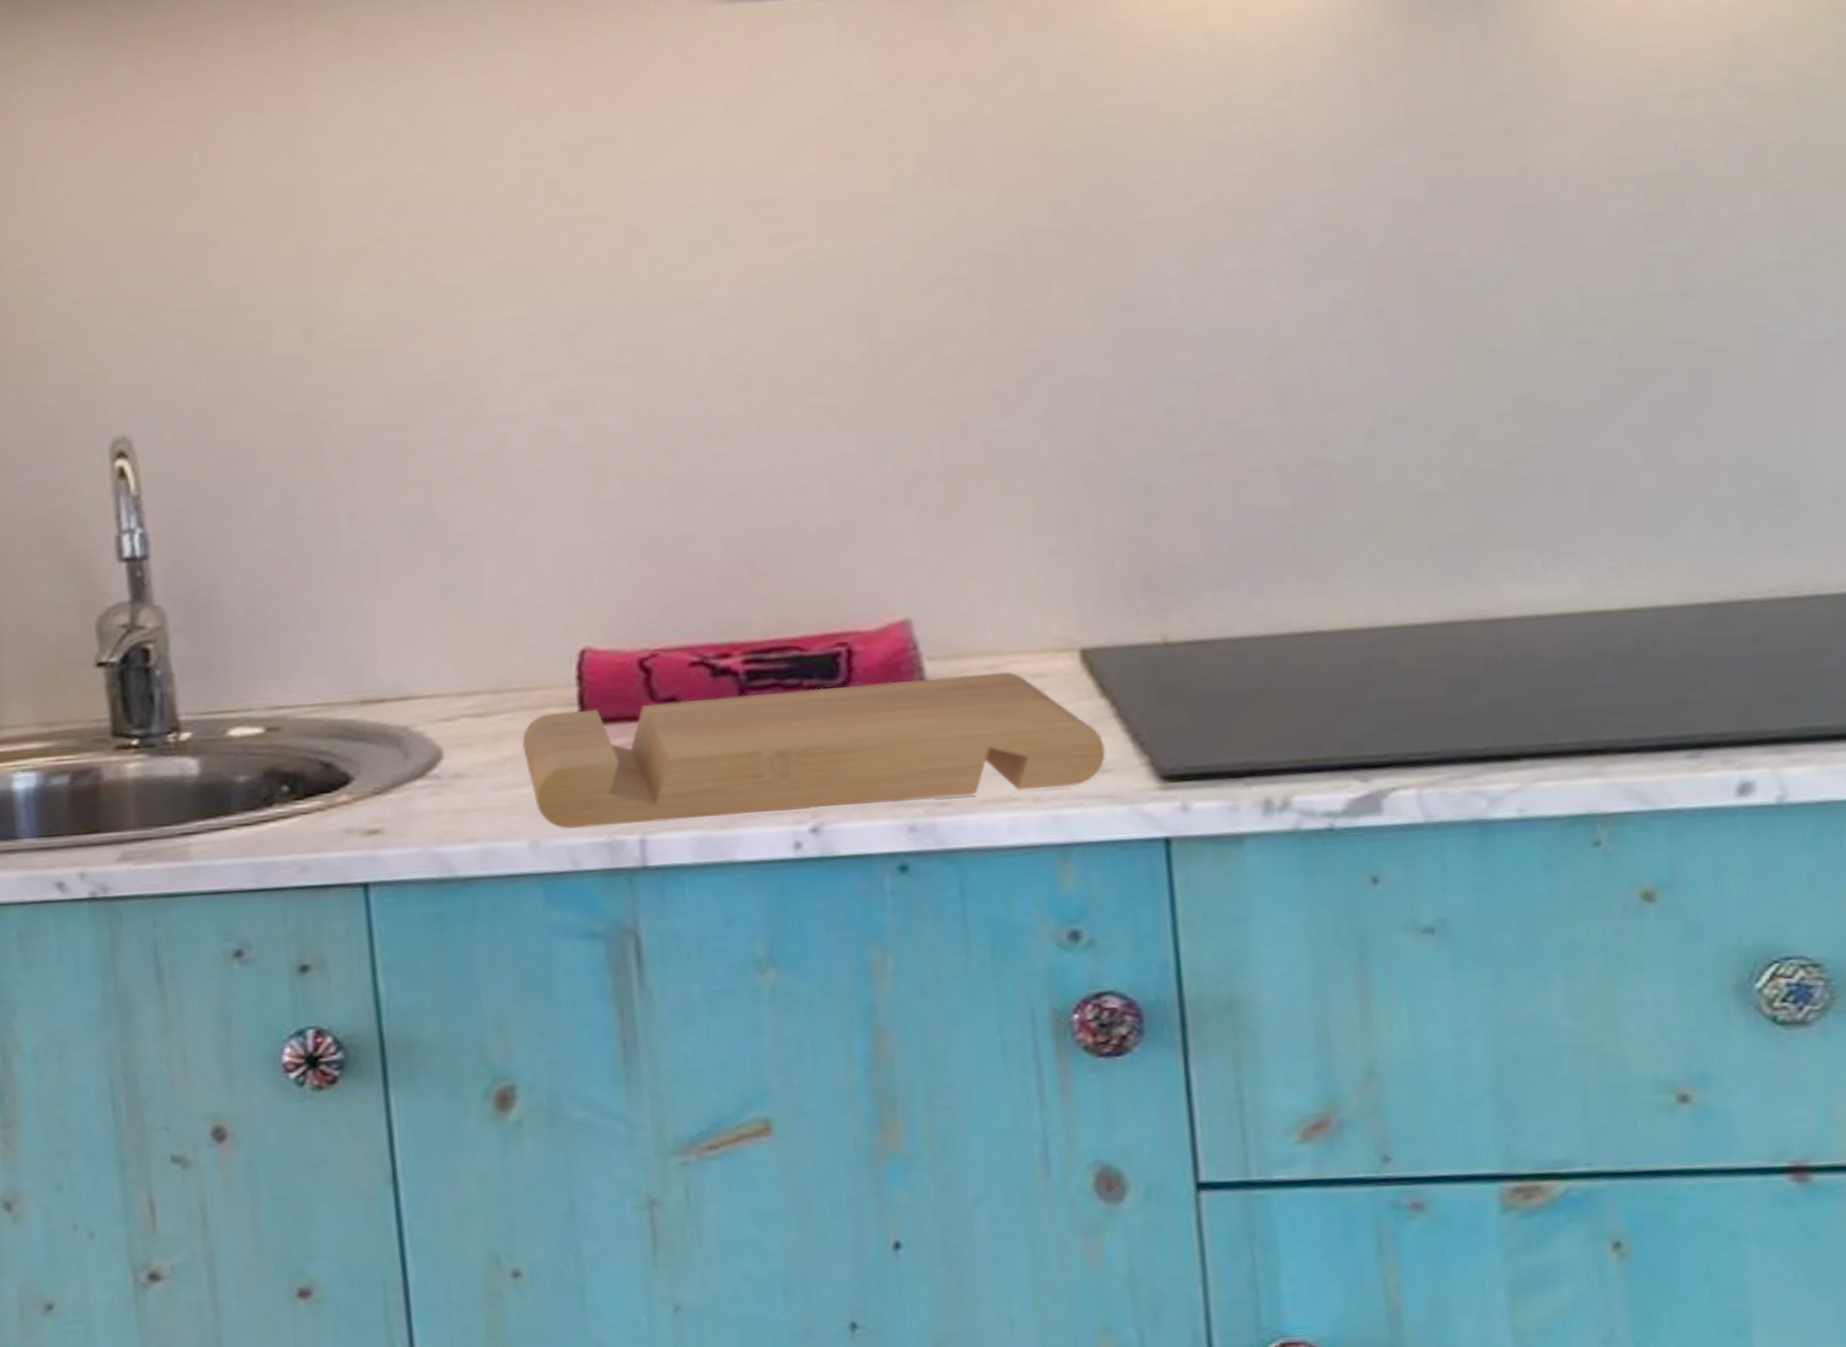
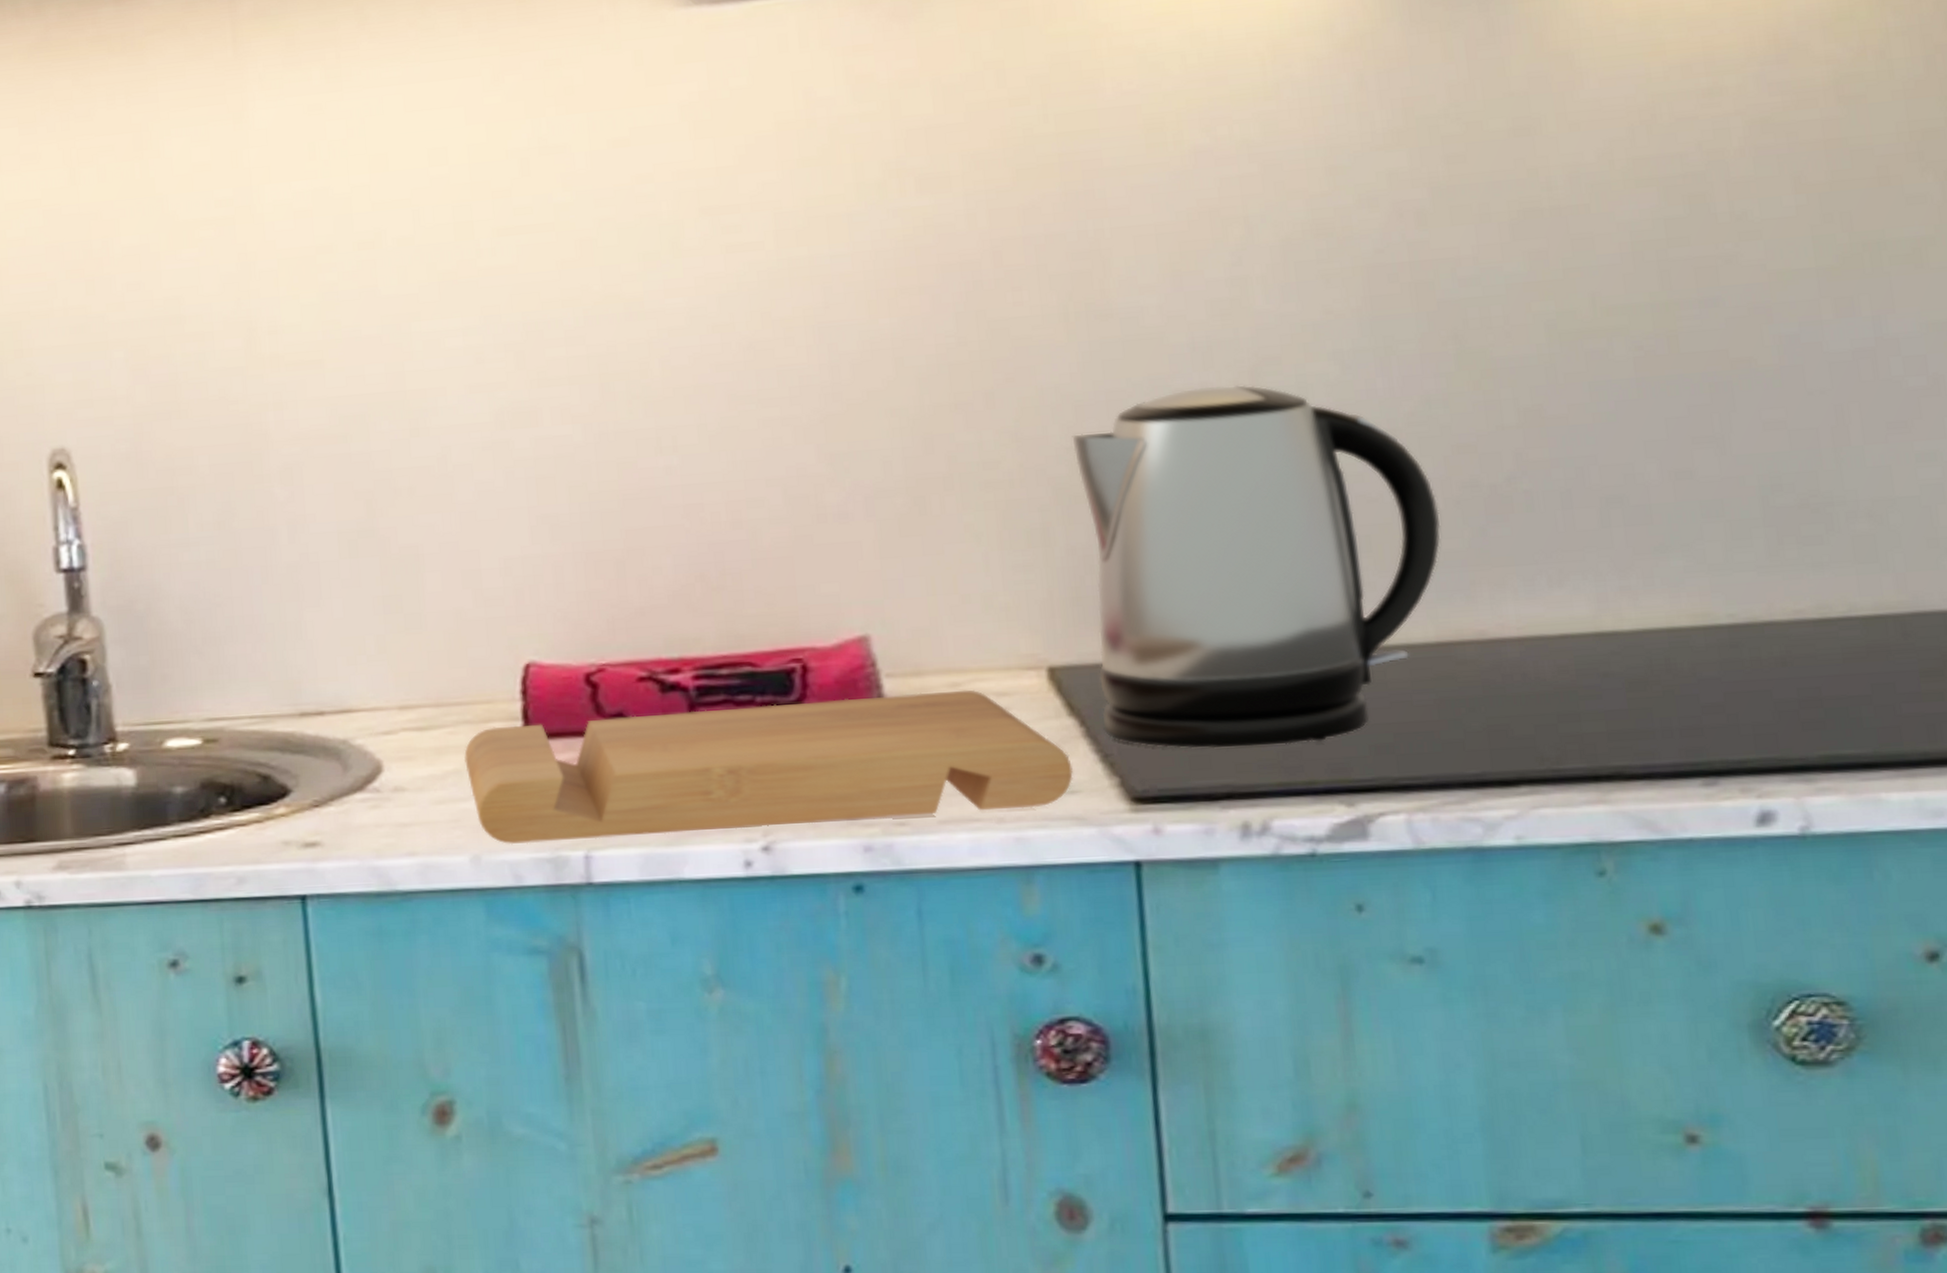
kettle: none [1100,373,1445,727] -> present [1072,385,1441,749]

